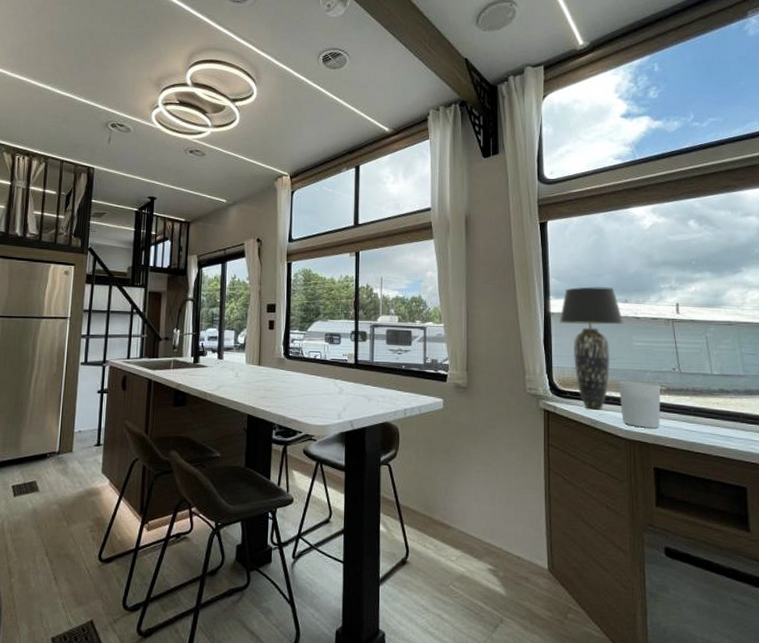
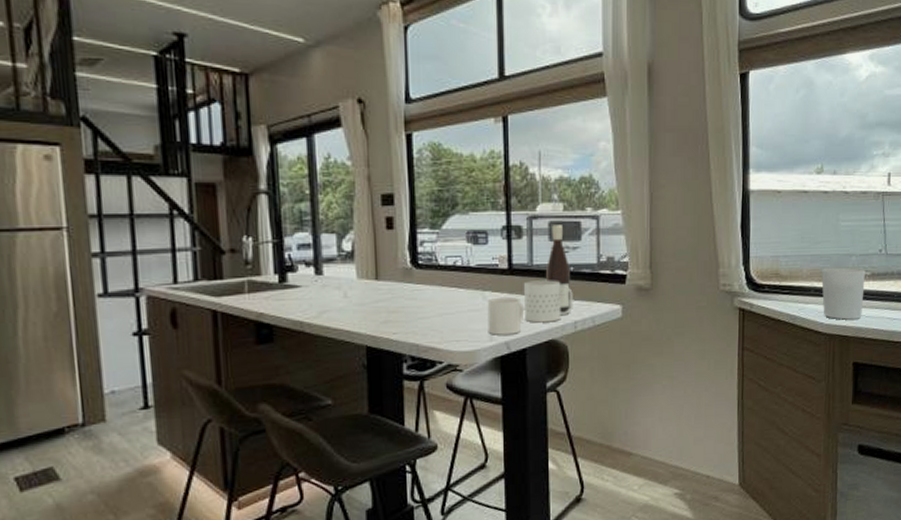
mug: none [337,385,366,415] -> present [487,297,525,335]
mug: none [365,374,404,408] -> present [523,280,573,323]
bottle: none [383,332,402,403] -> present [546,225,570,314]
table lamp: present [559,287,624,410] -> none [759,156,831,304]

